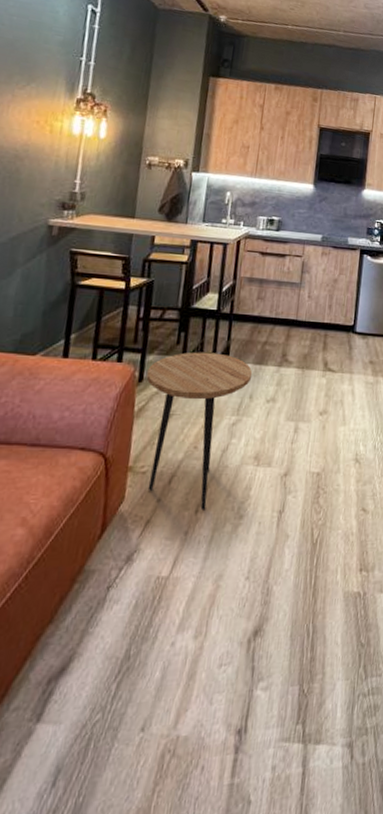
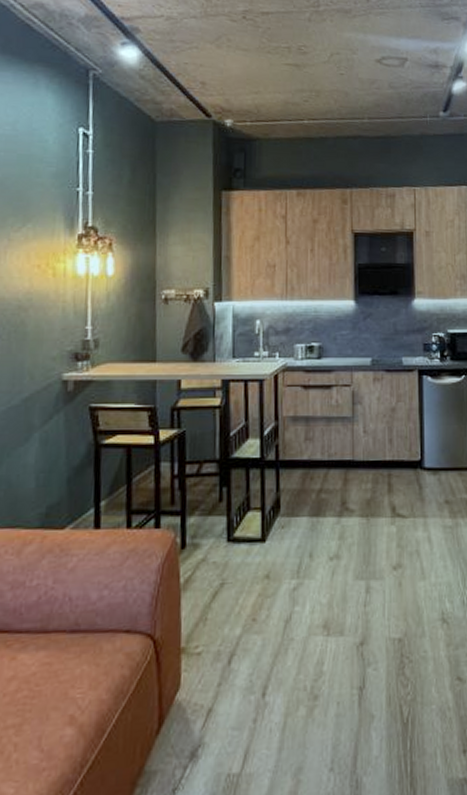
side table: present [146,352,253,510] -> none [189,507,310,693]

